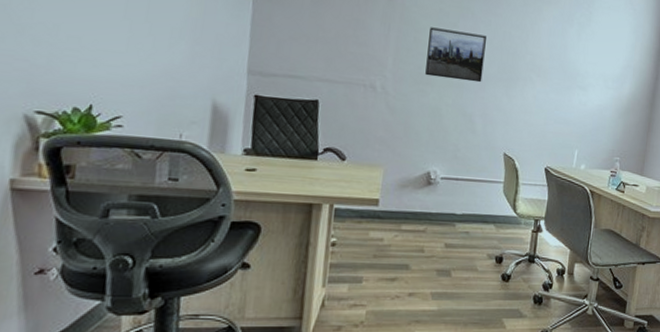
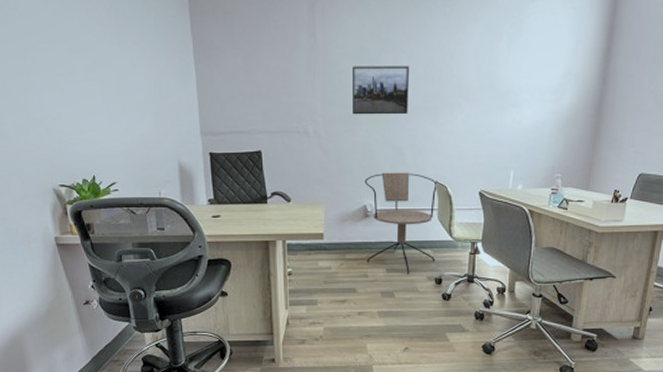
office chair: none [424,138,505,251] -> present [364,172,437,275]

